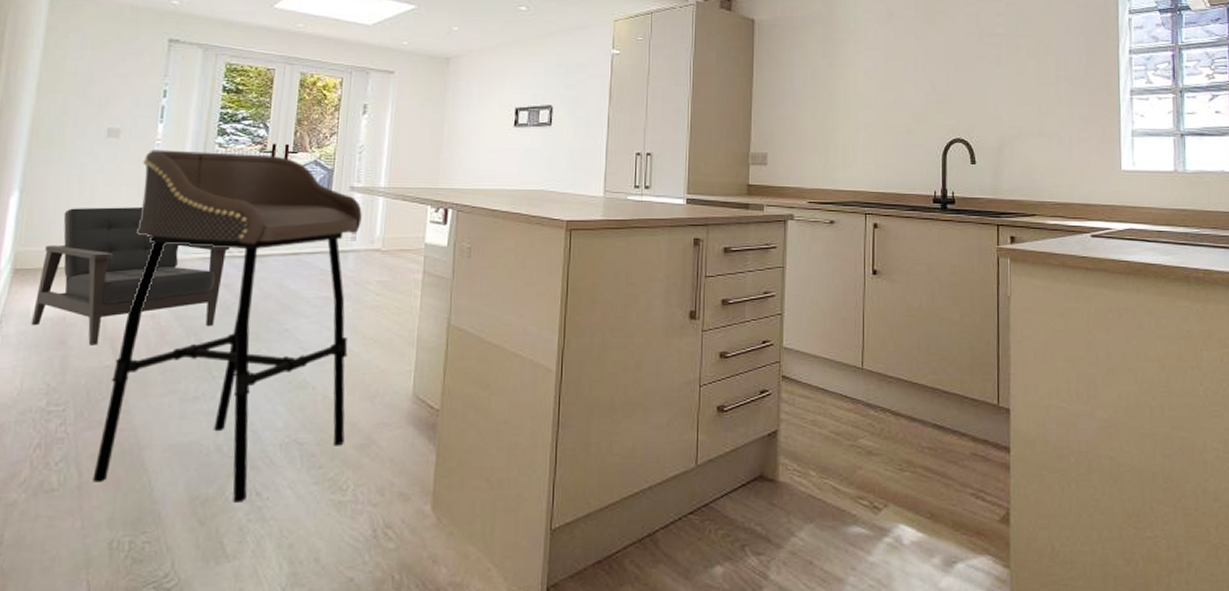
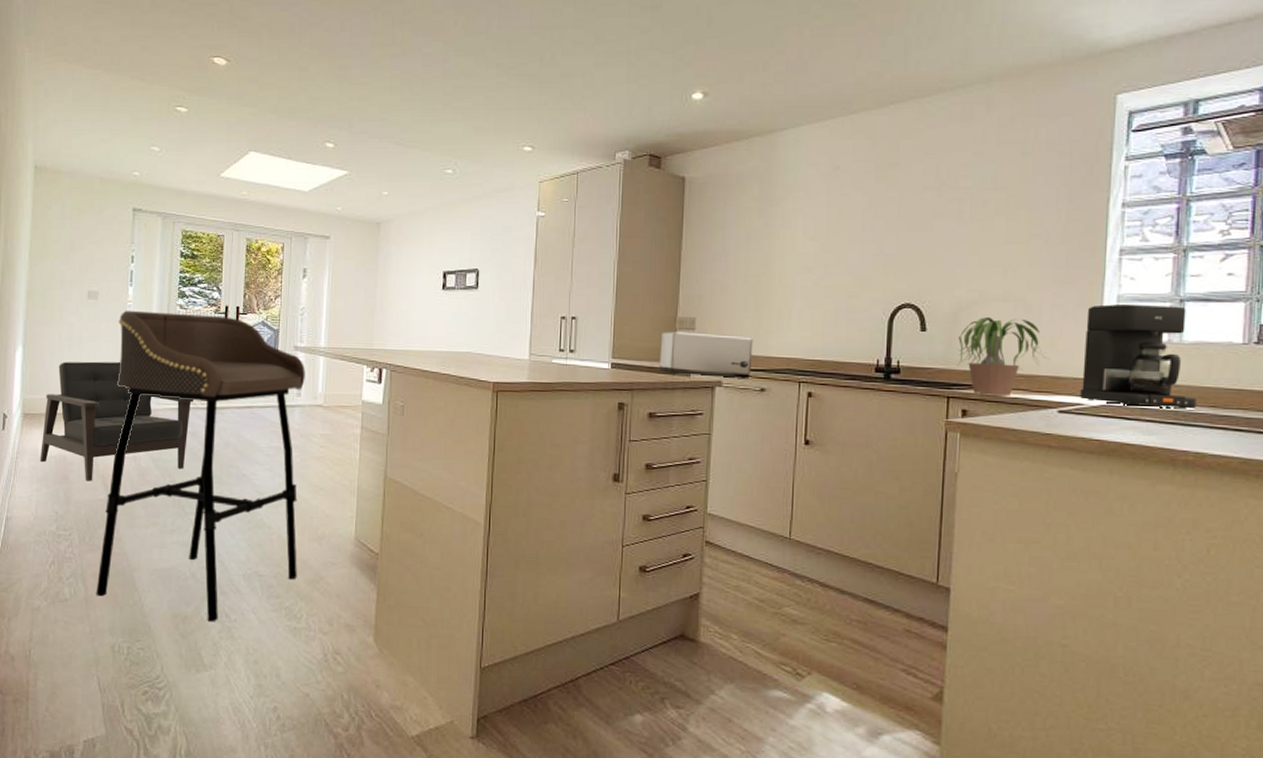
toaster: none [733,166,822,213] -> present [659,330,753,380]
potted plant: none [1004,151,1080,222] -> present [957,317,1049,396]
coffee maker: none [1108,137,1201,231] -> present [1080,303,1197,409]

